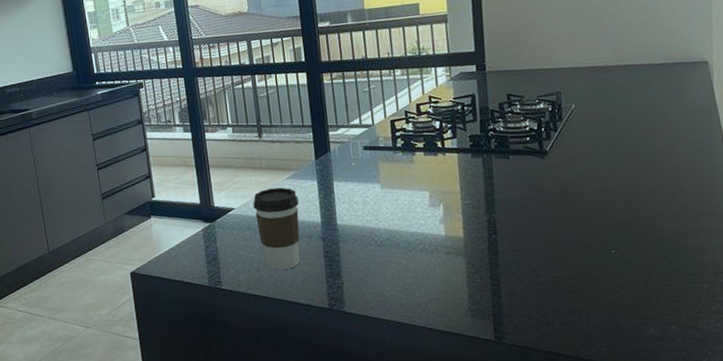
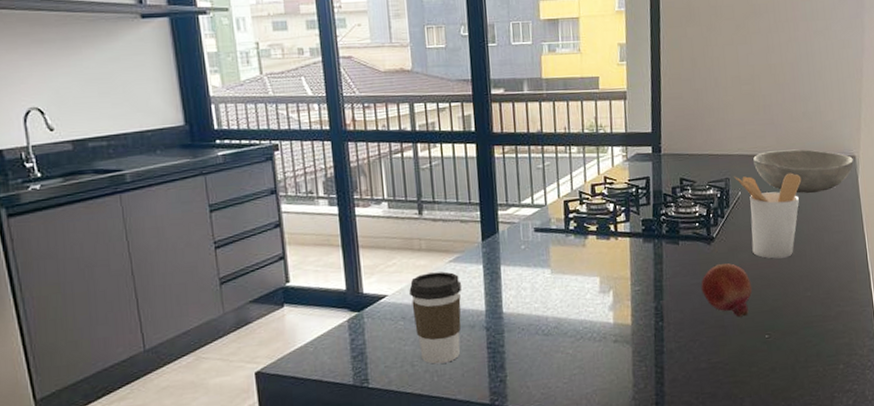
fruit: none [535,177,594,231] -> present [701,263,753,317]
utensil holder: none [566,83,644,172] -> present [734,173,802,259]
bowl: none [586,58,707,104] -> present [753,149,854,194]

